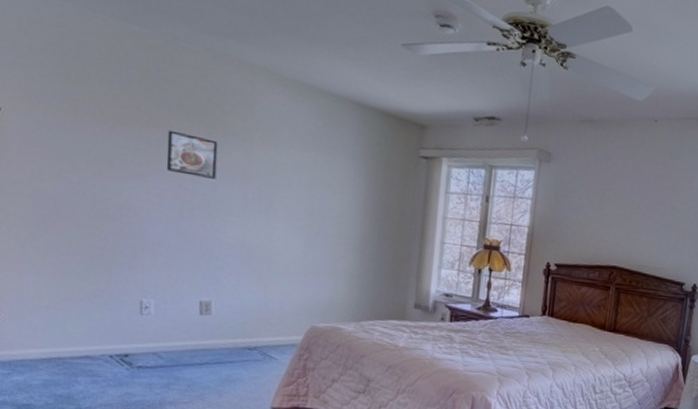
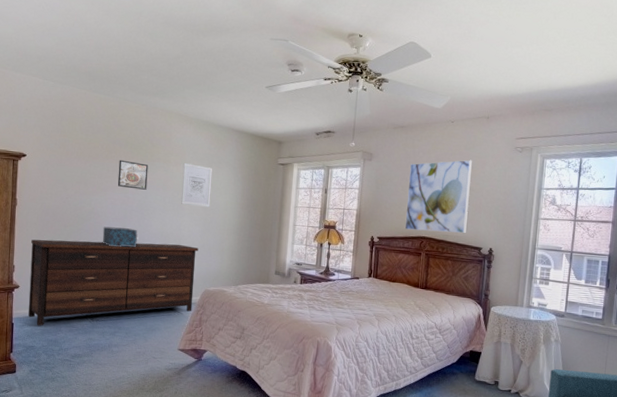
dresser: none [17,243,301,375] -> present [28,239,199,326]
decorative box: none [143,229,204,263] -> present [102,226,138,248]
wall art: none [272,144,322,211] -> present [181,163,213,207]
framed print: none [590,170,678,264] -> present [404,159,472,233]

